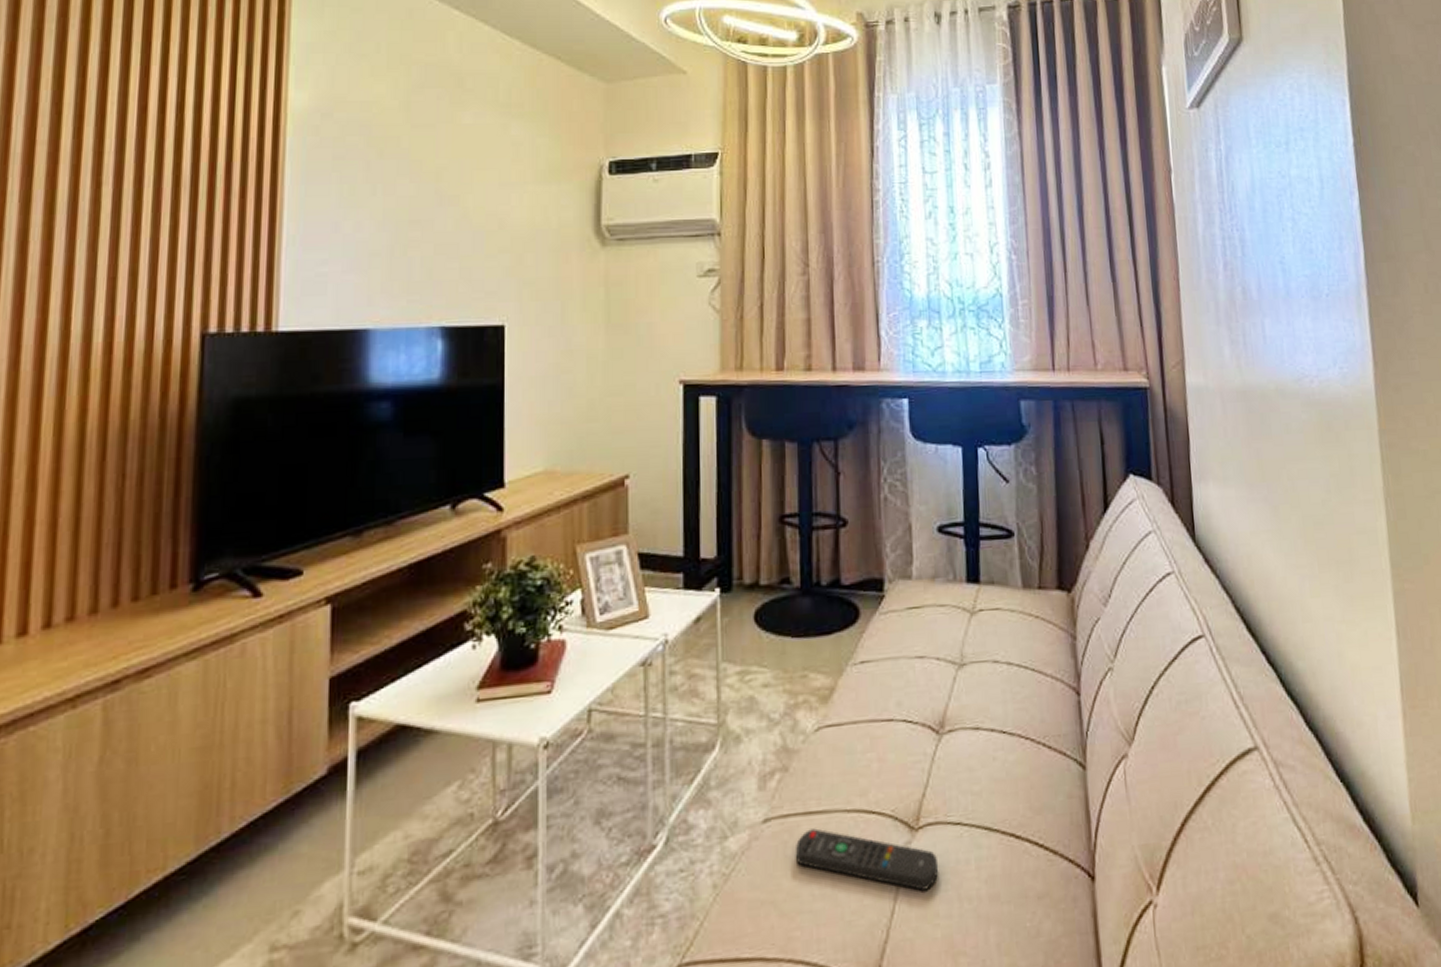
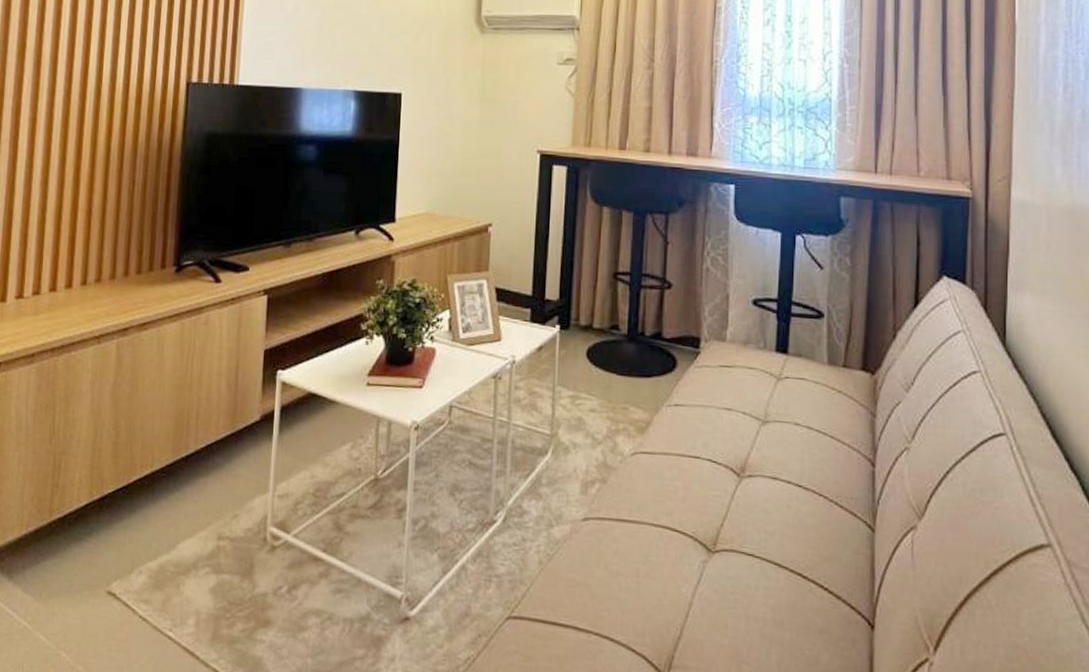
remote control: present [796,828,938,891] -> none [608,533,729,604]

